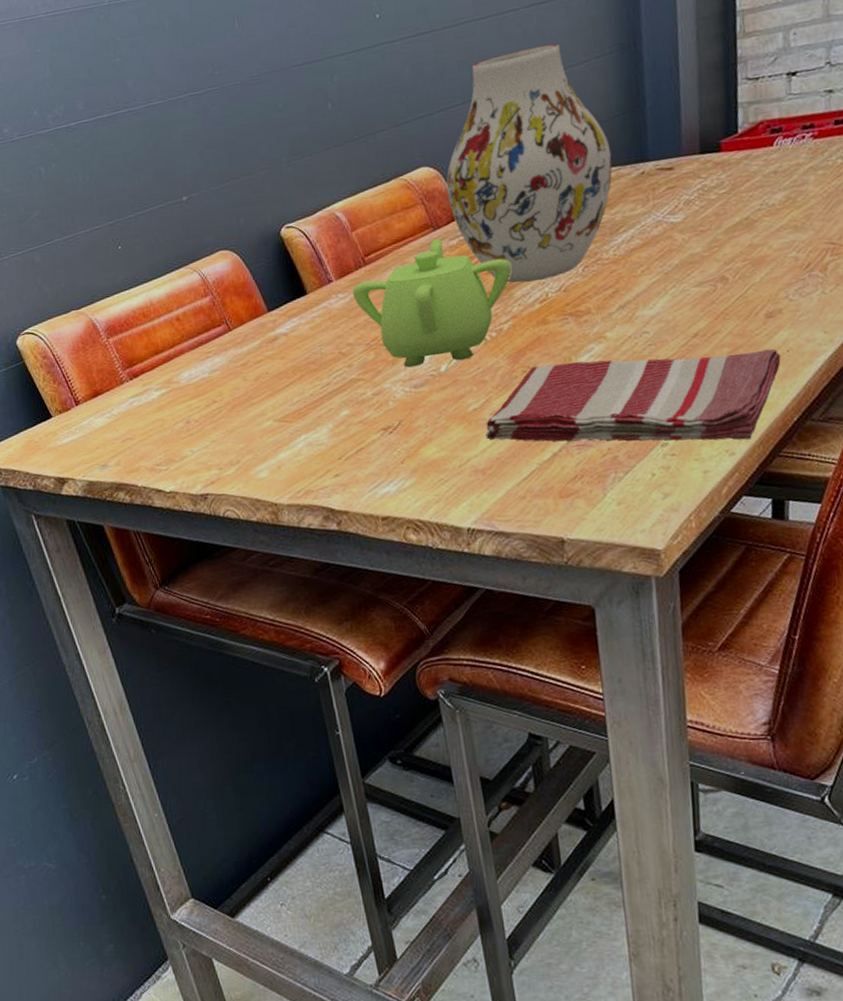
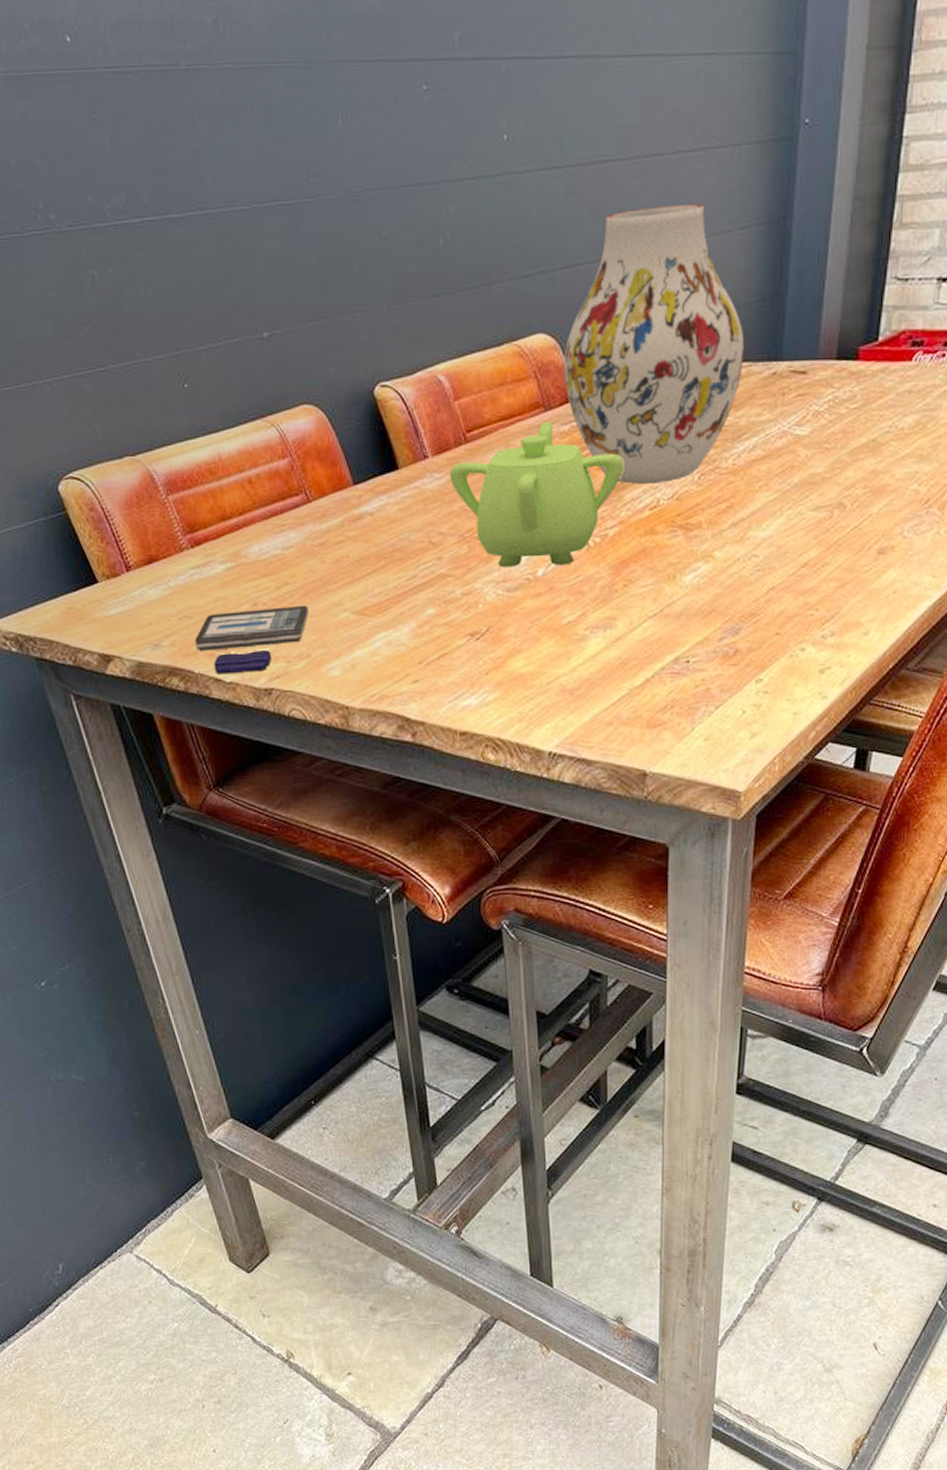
tablet: none [137,418,236,486] -> present [195,605,309,675]
dish towel: present [486,348,781,442] -> none [578,580,886,683]

